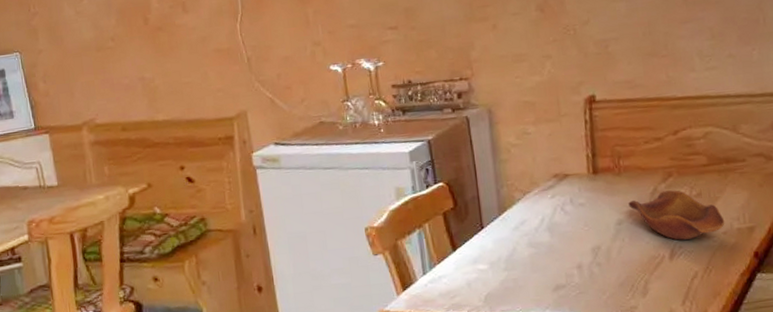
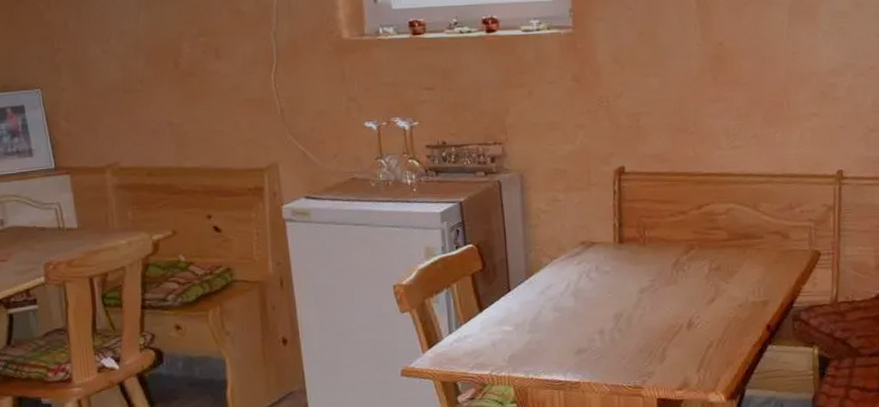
wooden bowl: present [628,190,725,240] -> none [651,262,741,311]

